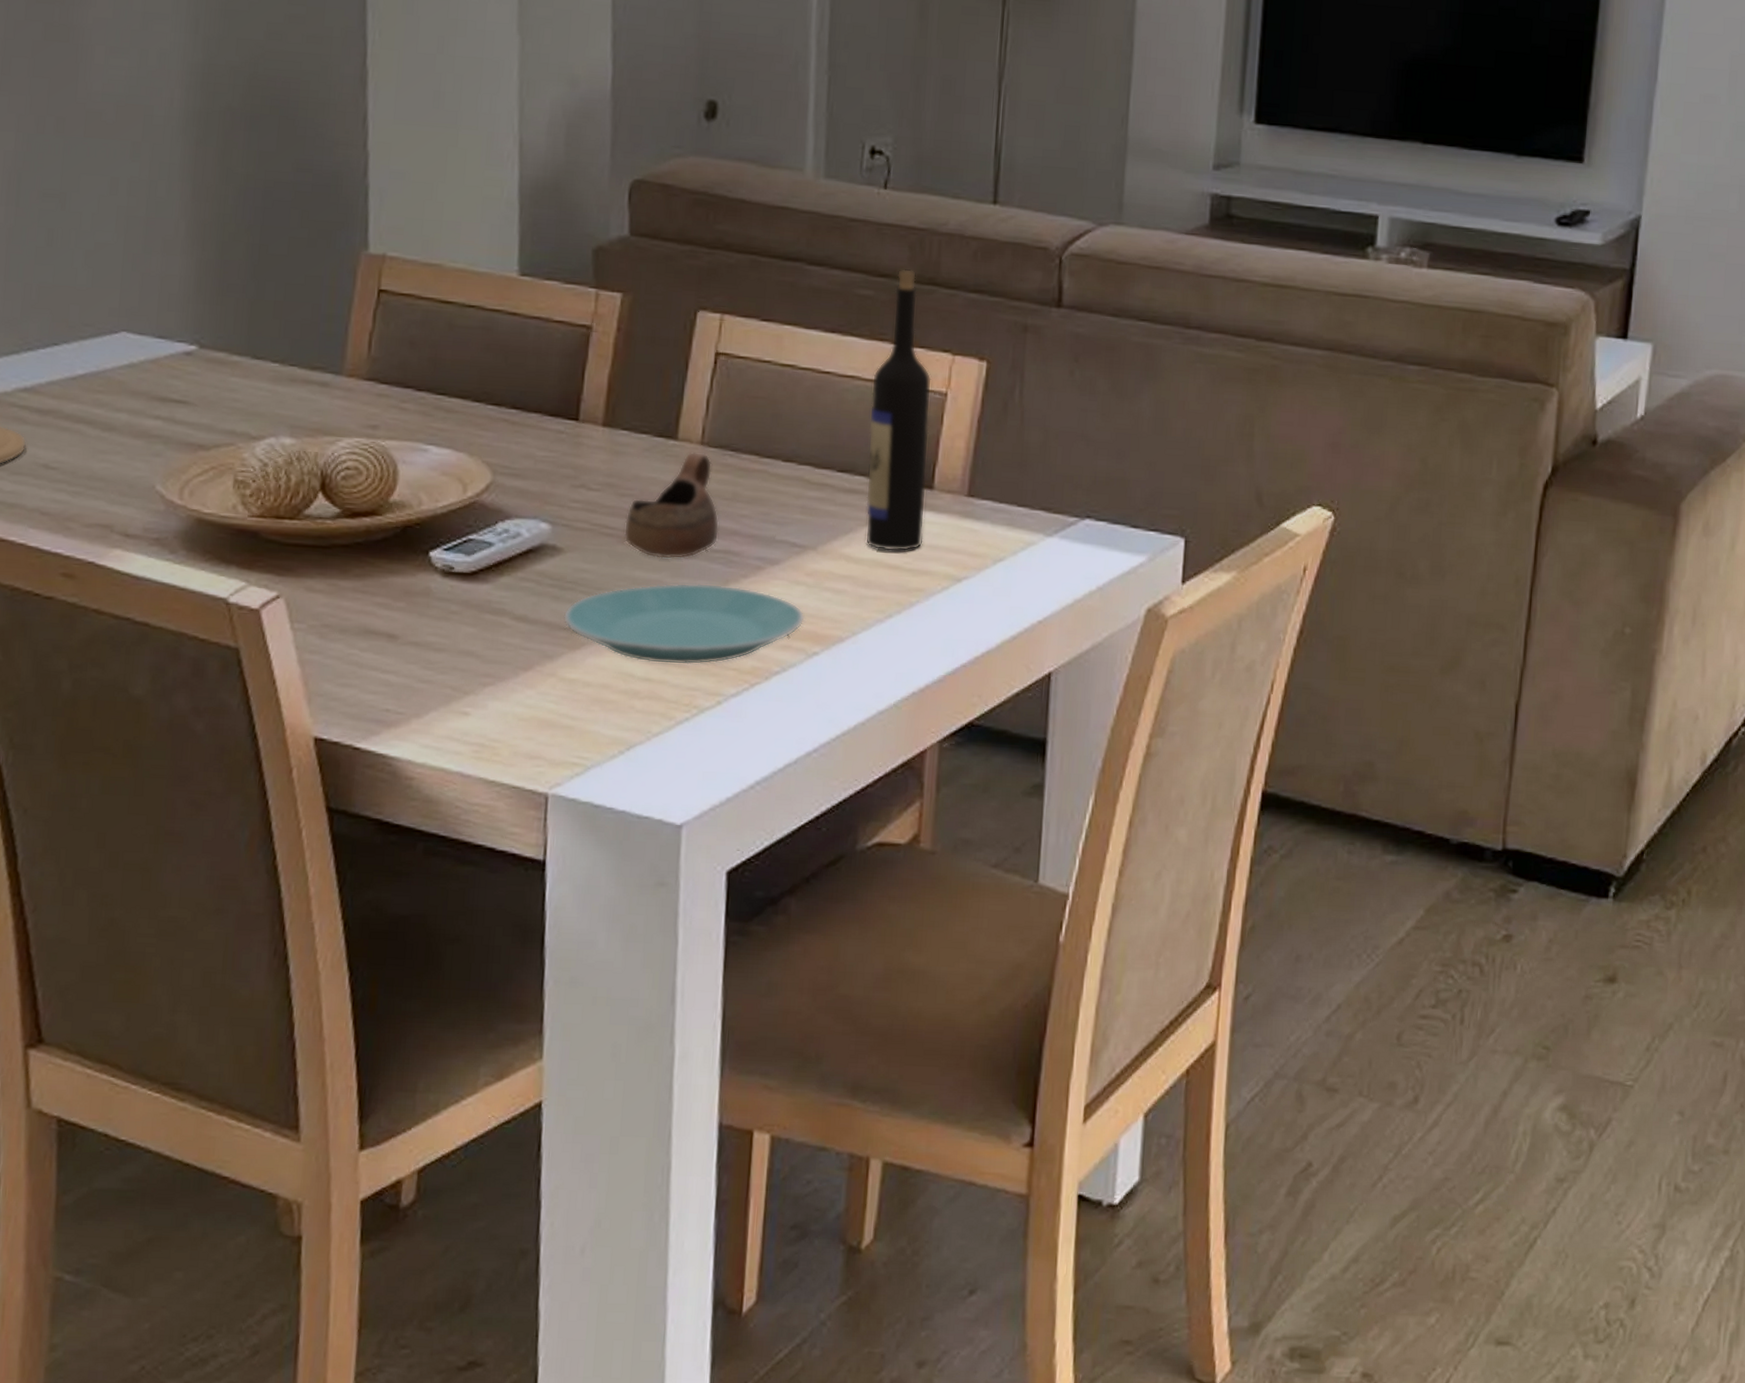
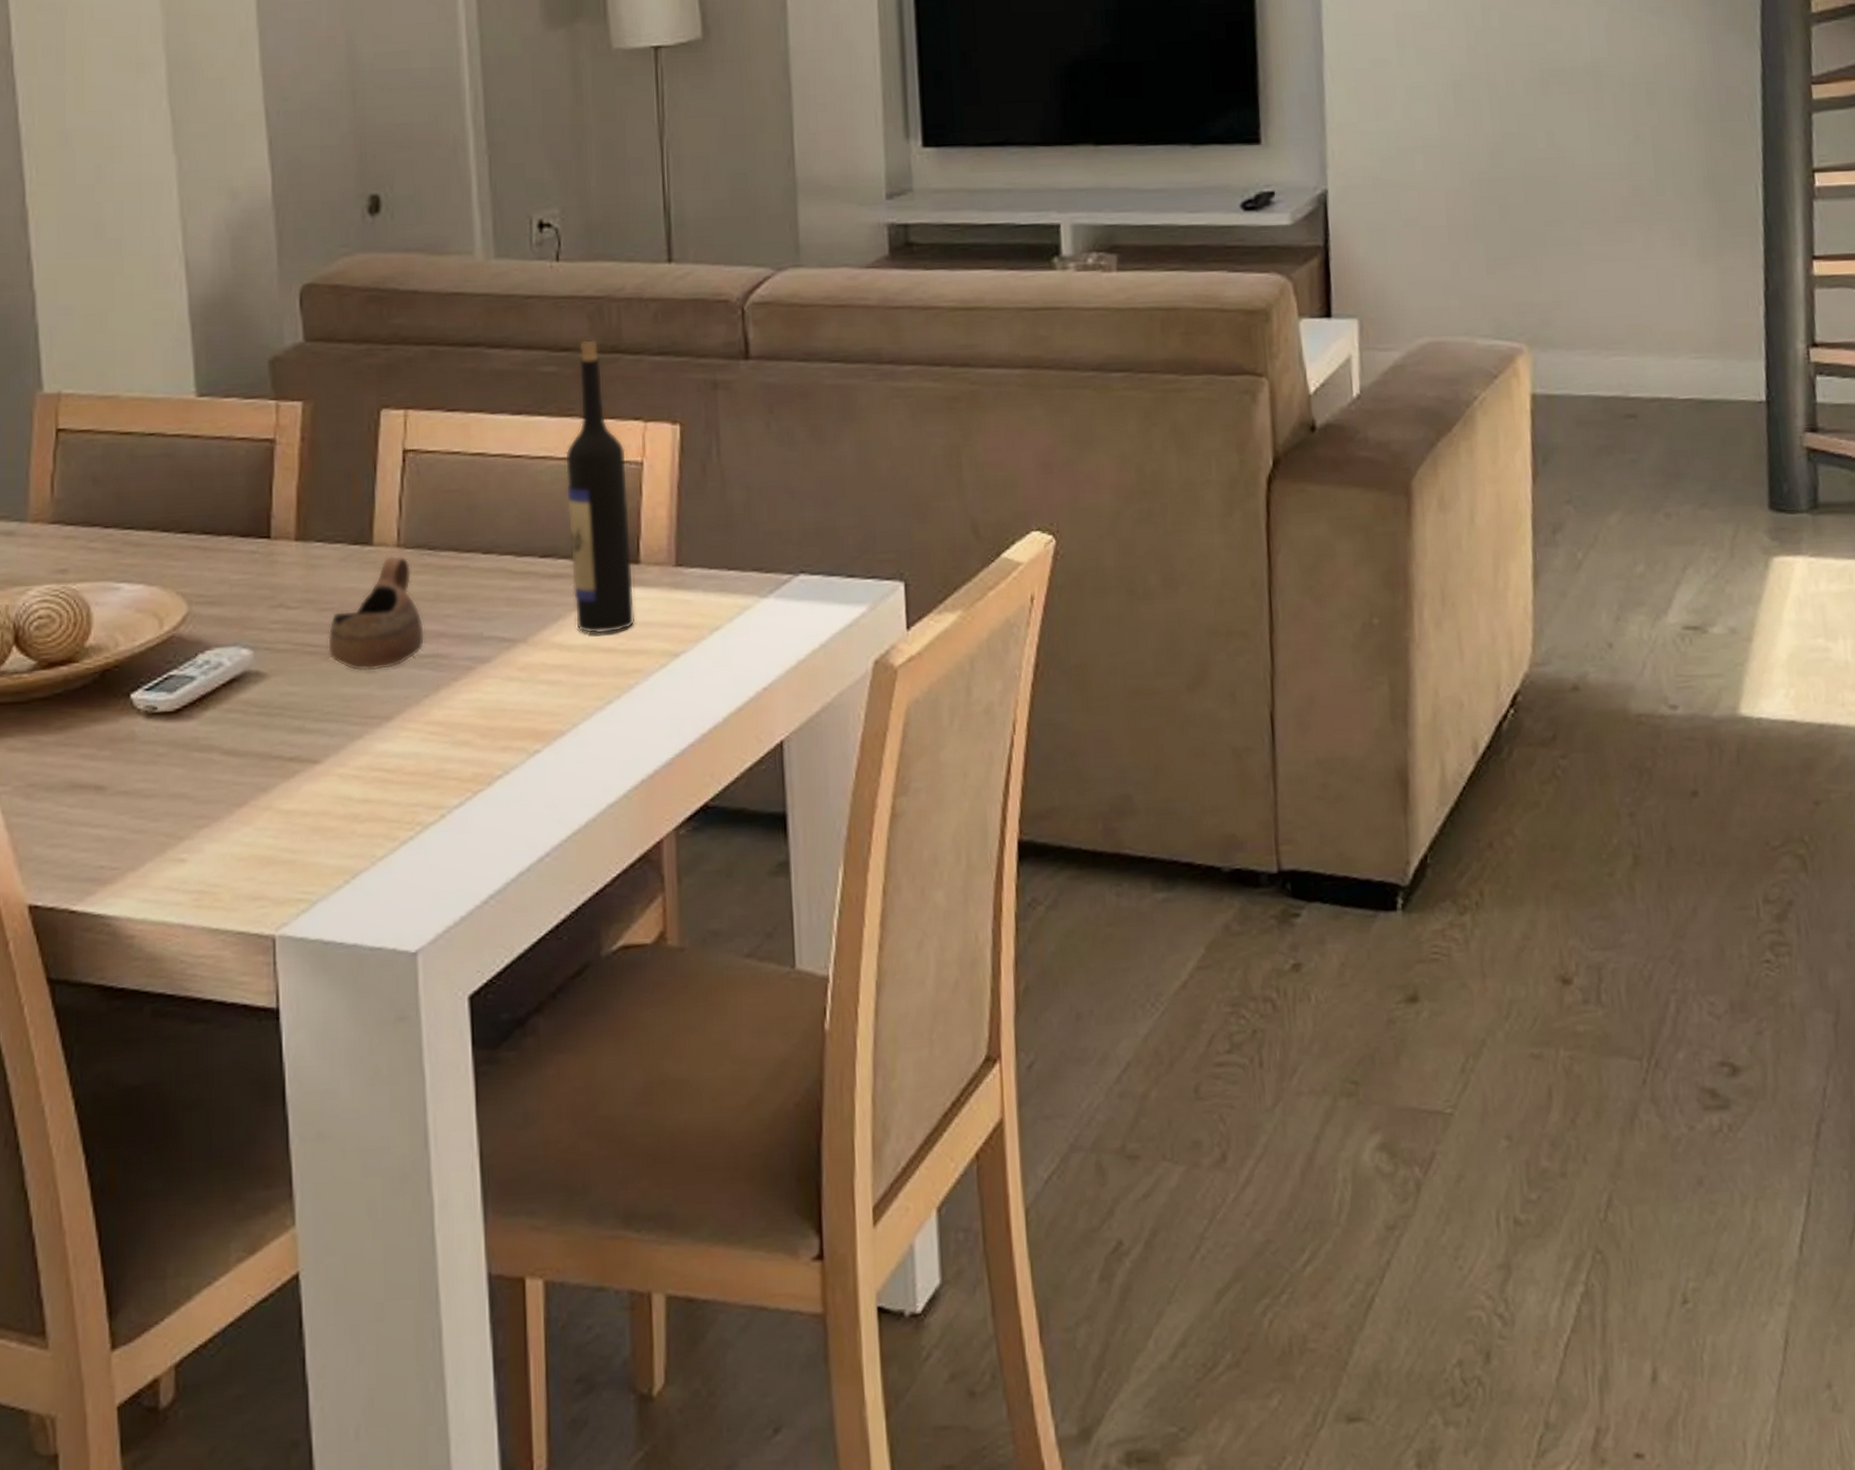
plate: present [563,583,805,665] -> none [273,690,522,783]

